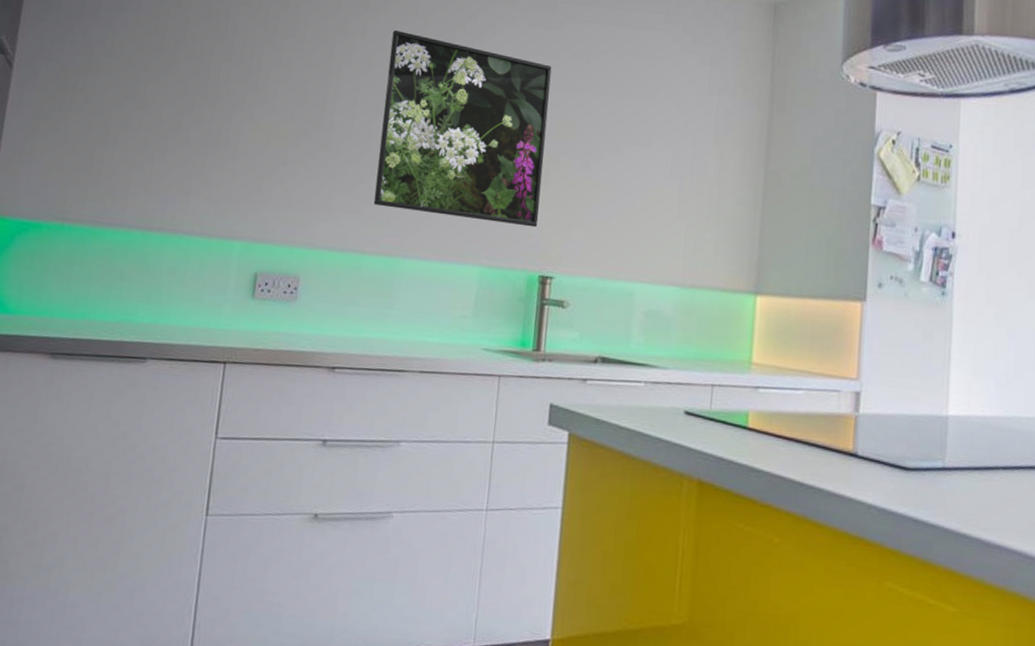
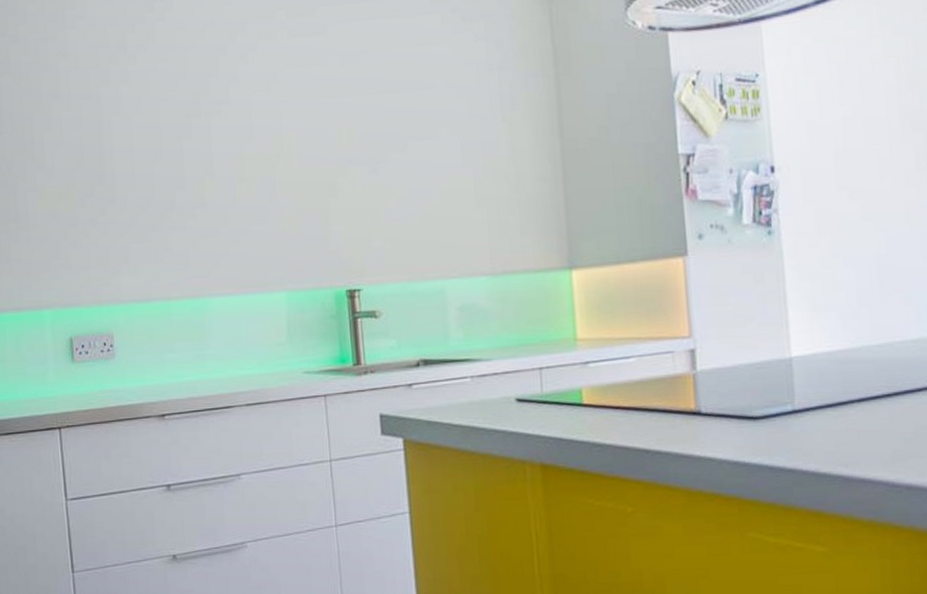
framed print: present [373,29,552,228] -> none [155,69,336,250]

